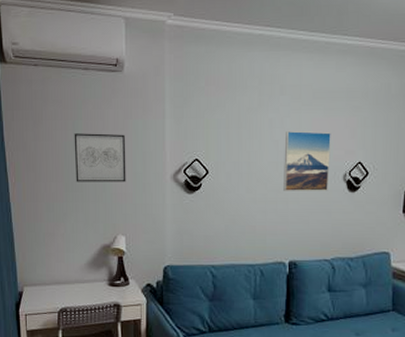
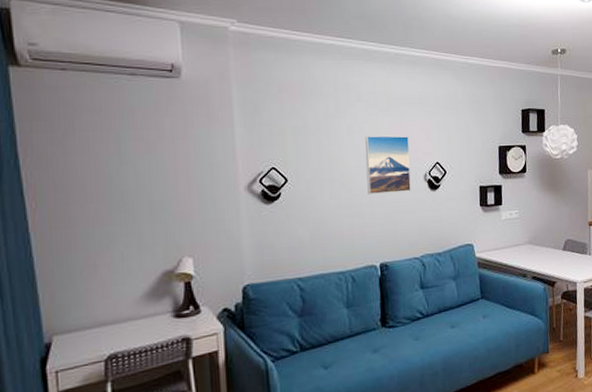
wall art: present [74,133,126,182] -> none [119,144,191,202]

